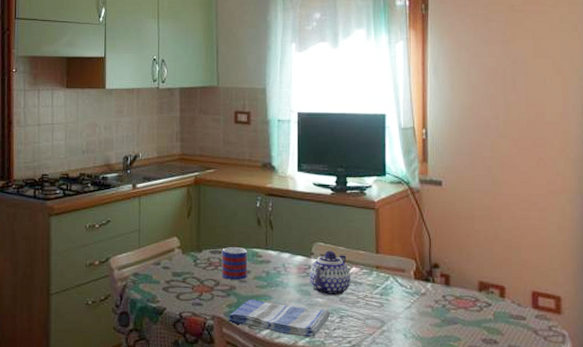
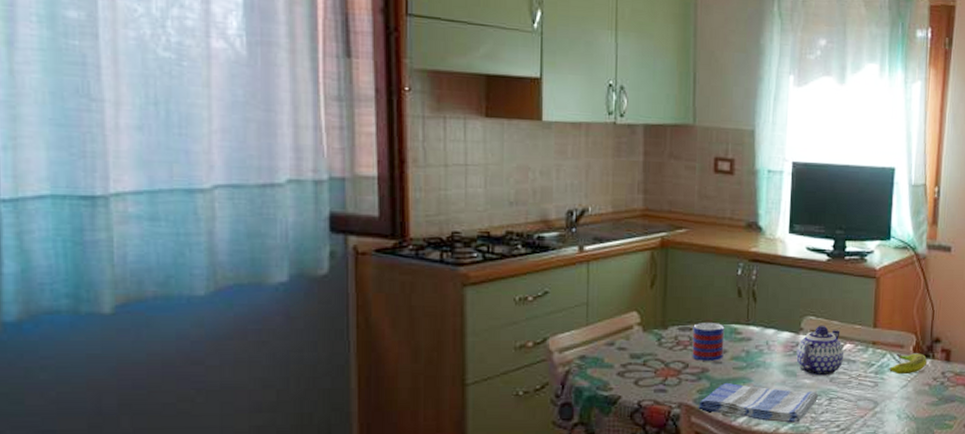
banana: none [393,277,427,297] -> present [889,353,927,375]

